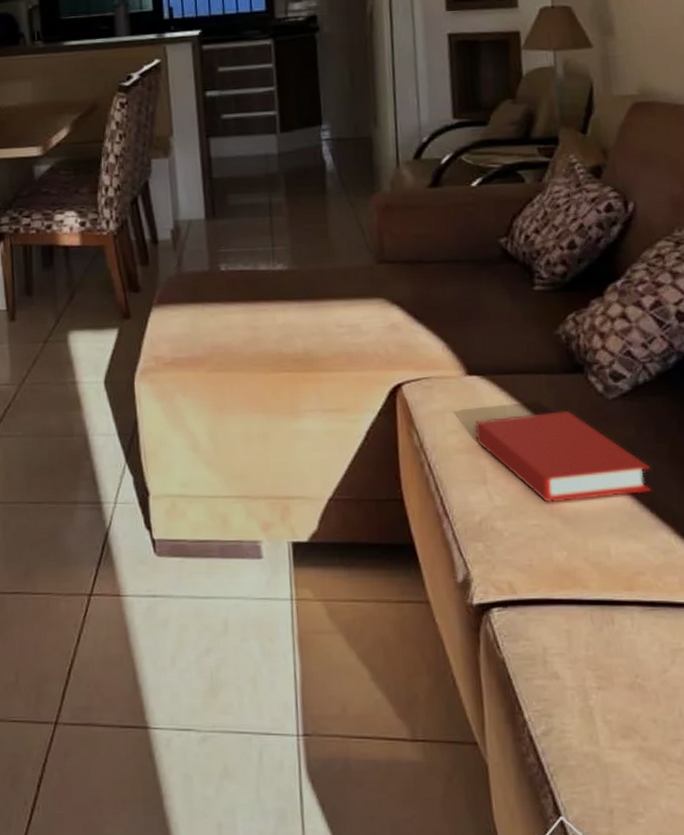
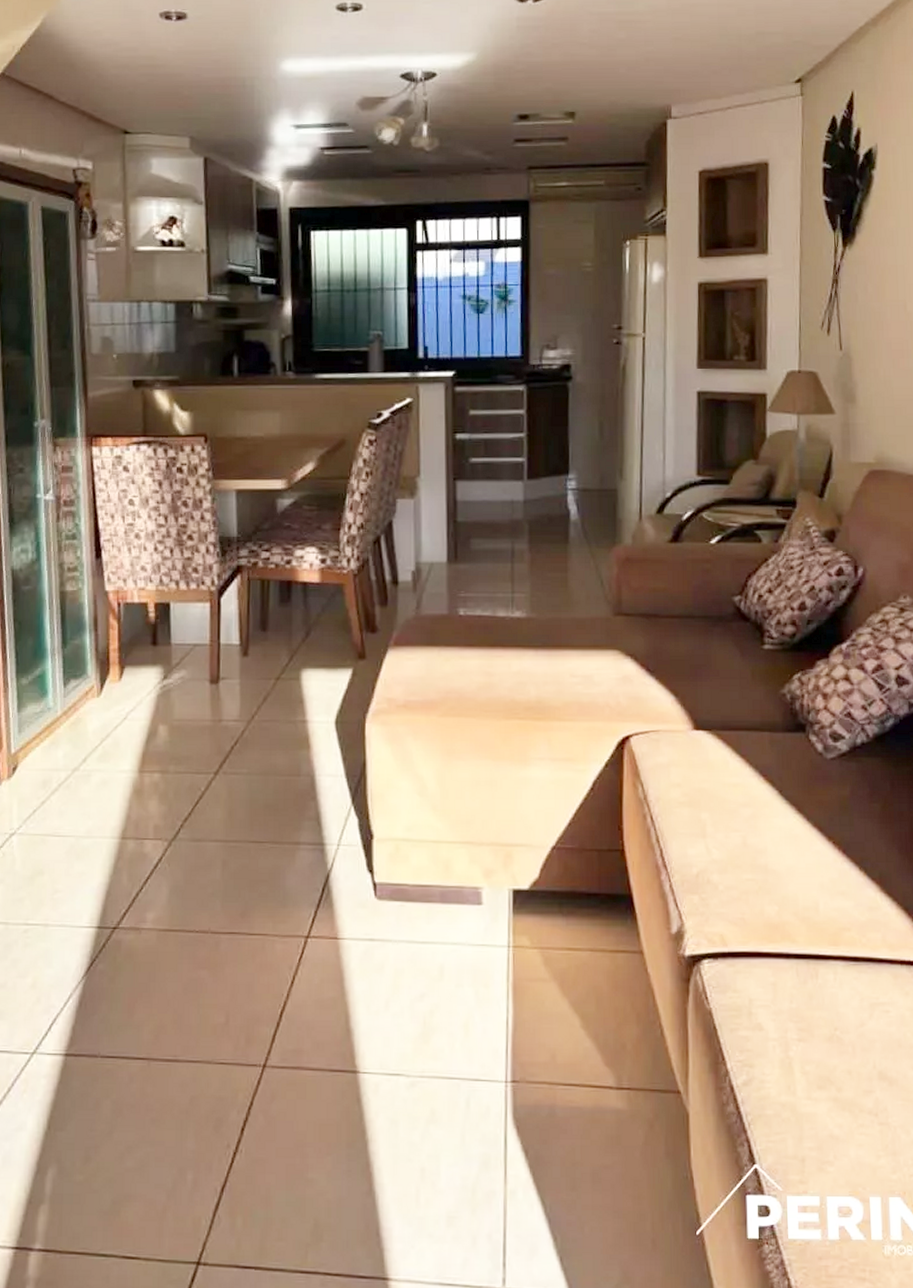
book: present [475,410,651,503] -> none [698,767,862,858]

